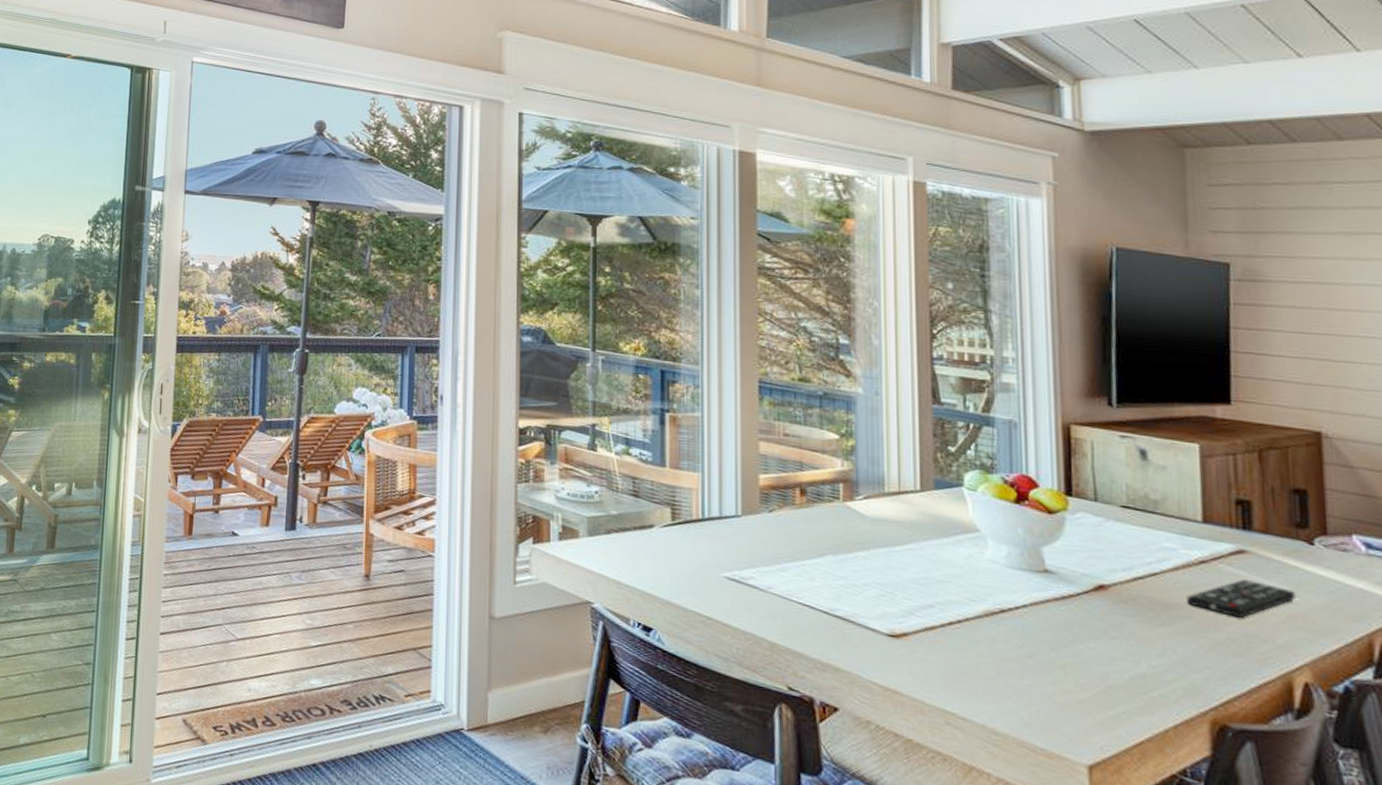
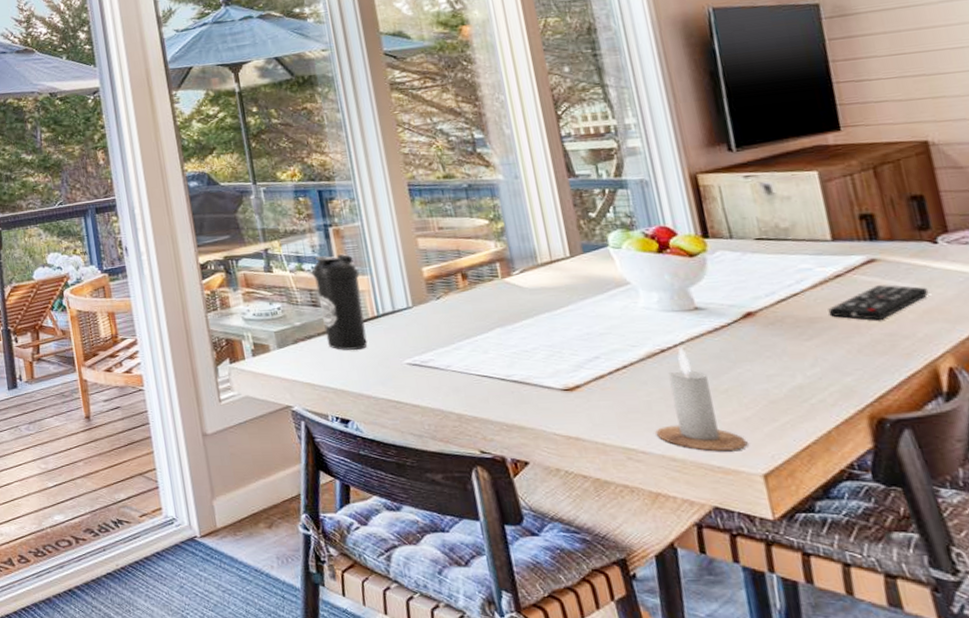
water bottle: none [640,442,690,554] -> present [312,253,368,351]
candle: none [980,610,1077,734] -> present [655,347,748,451]

